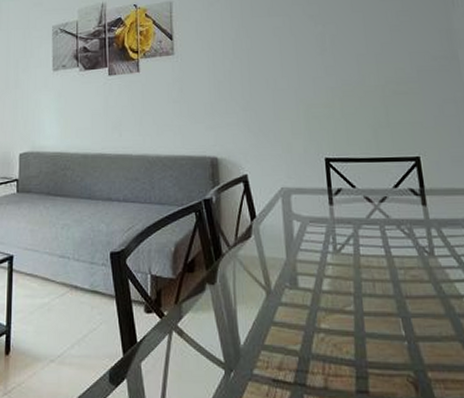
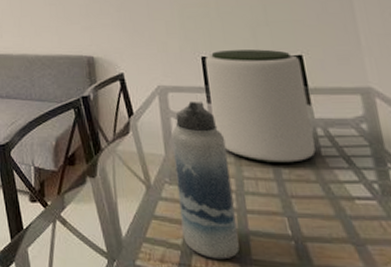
water bottle: none [293,203,356,364] -> present [172,101,240,260]
plant pot: none [328,151,429,265] -> present [204,49,316,164]

